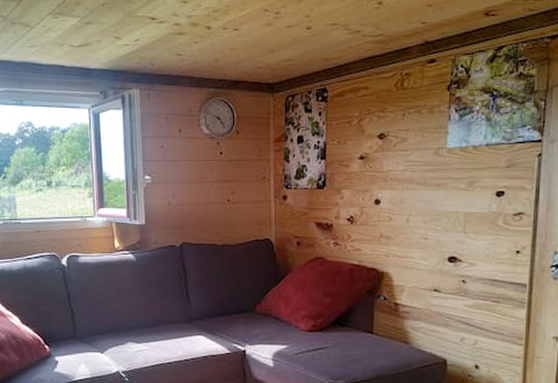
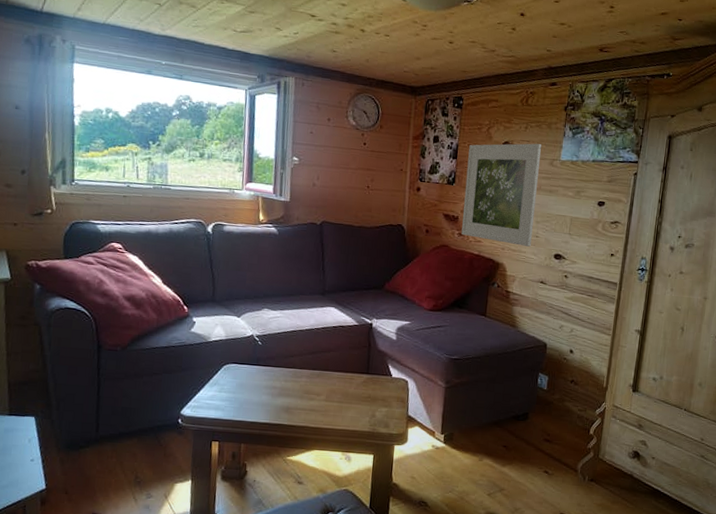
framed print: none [337,131,423,251] -> present [461,143,541,247]

